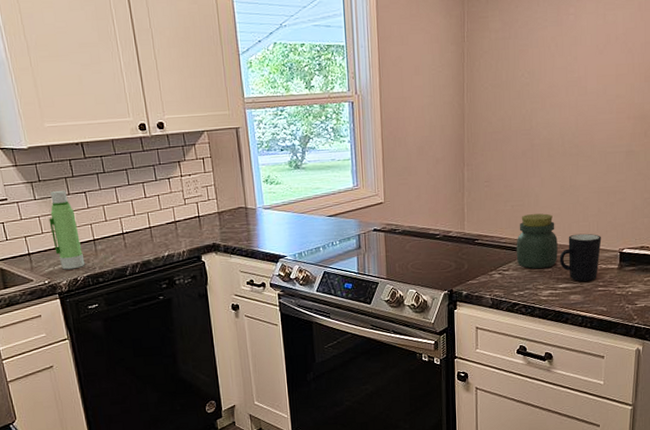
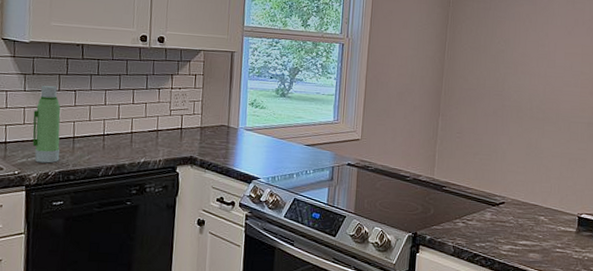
jar: present [516,213,558,269] -> none [480,169,521,223]
mug: present [559,233,602,282] -> none [521,193,562,241]

